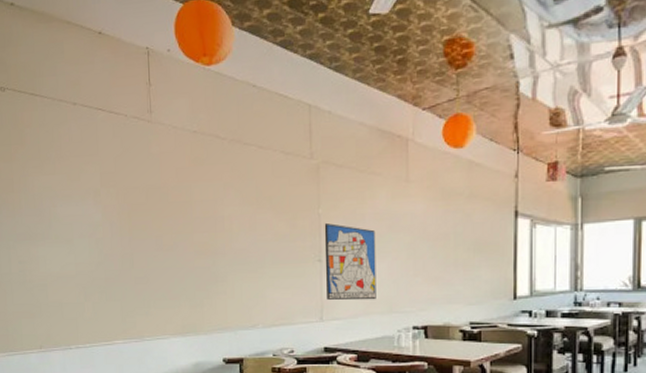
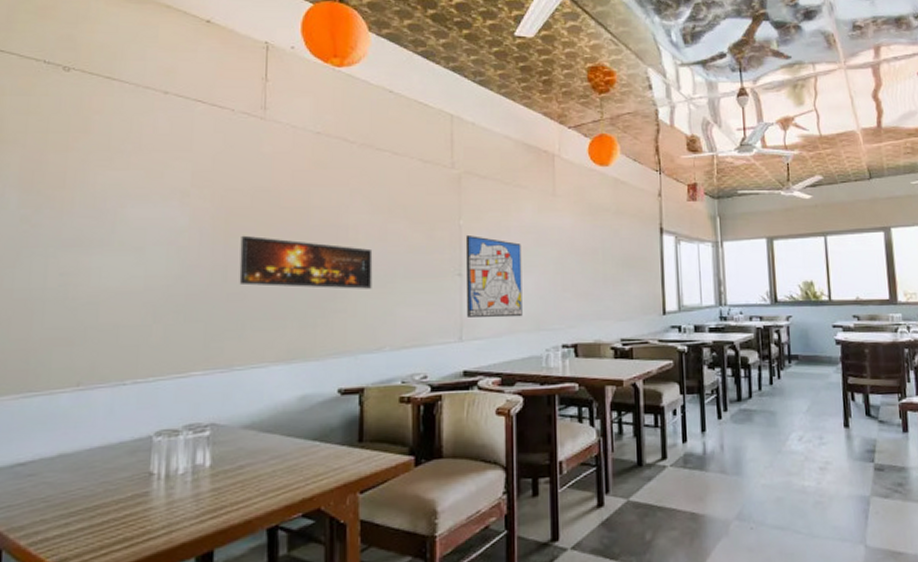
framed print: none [141,228,246,274] -> present [239,235,373,289]

